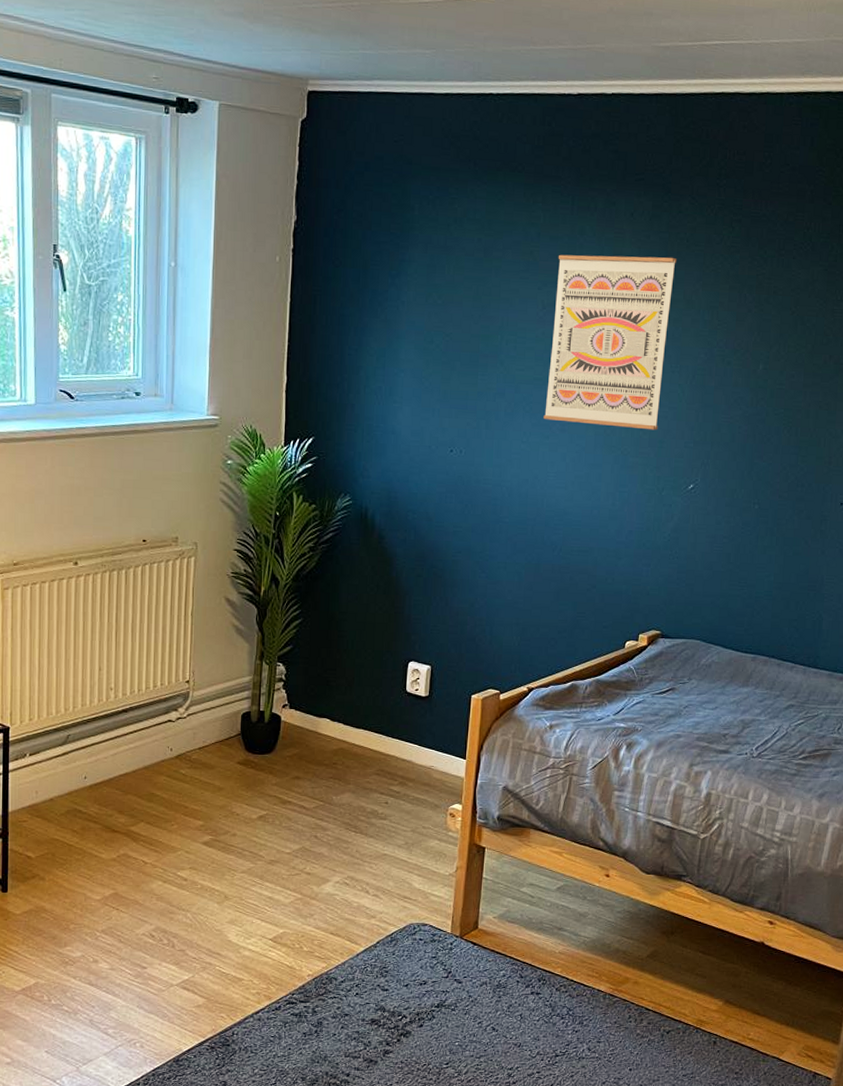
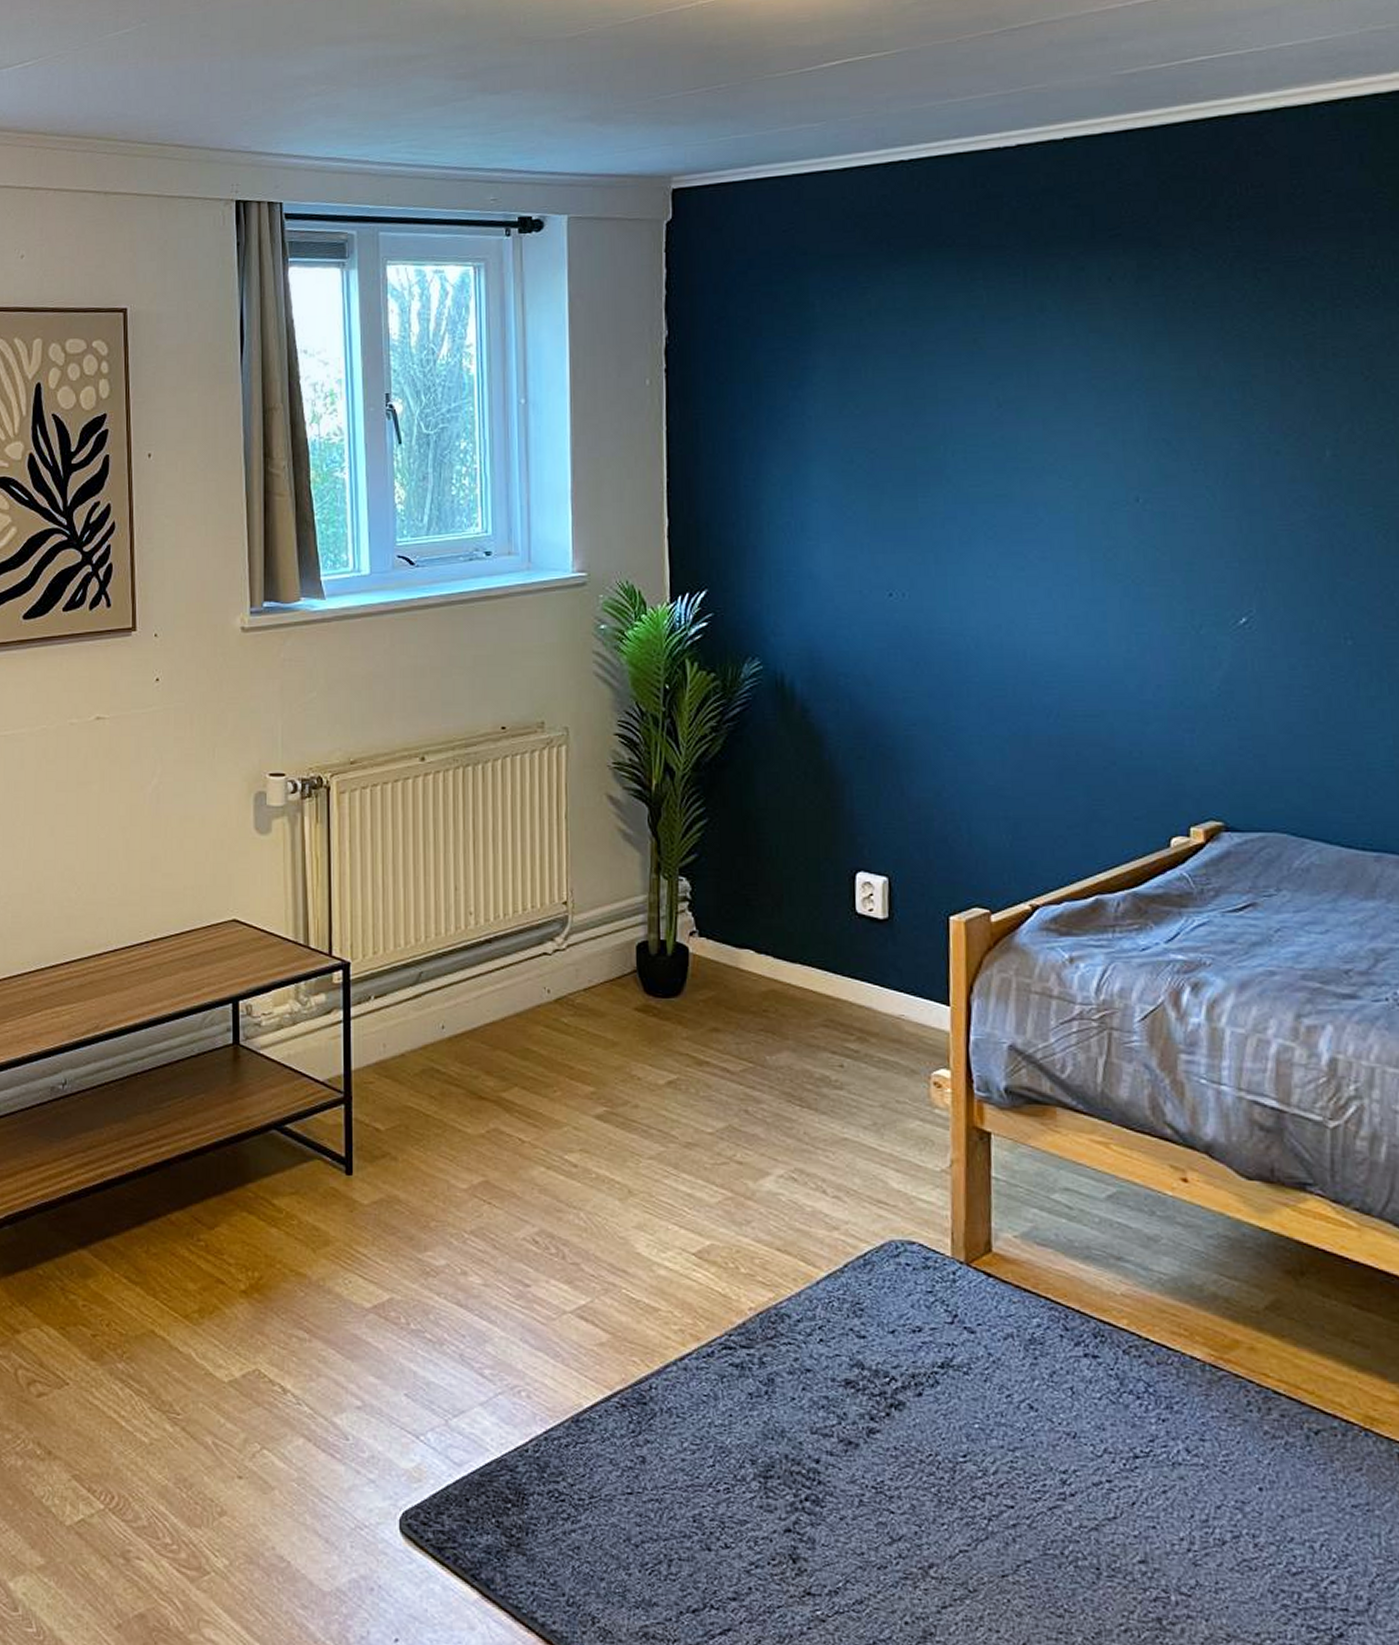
wall art: present [543,254,676,430] -> none [1013,325,1183,549]

